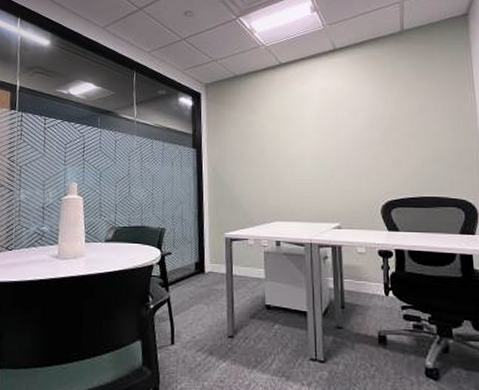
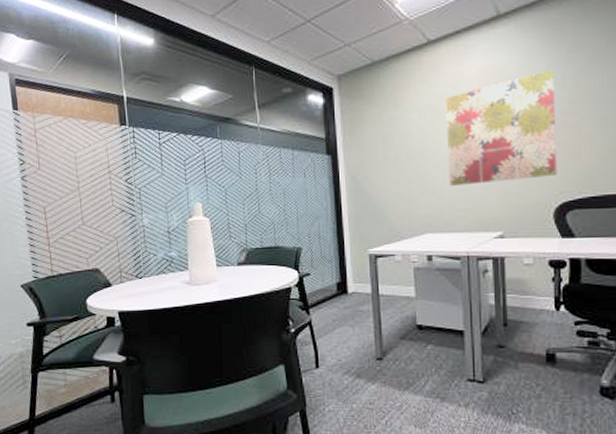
wall art: none [293,94,383,182] -> present [445,69,557,186]

